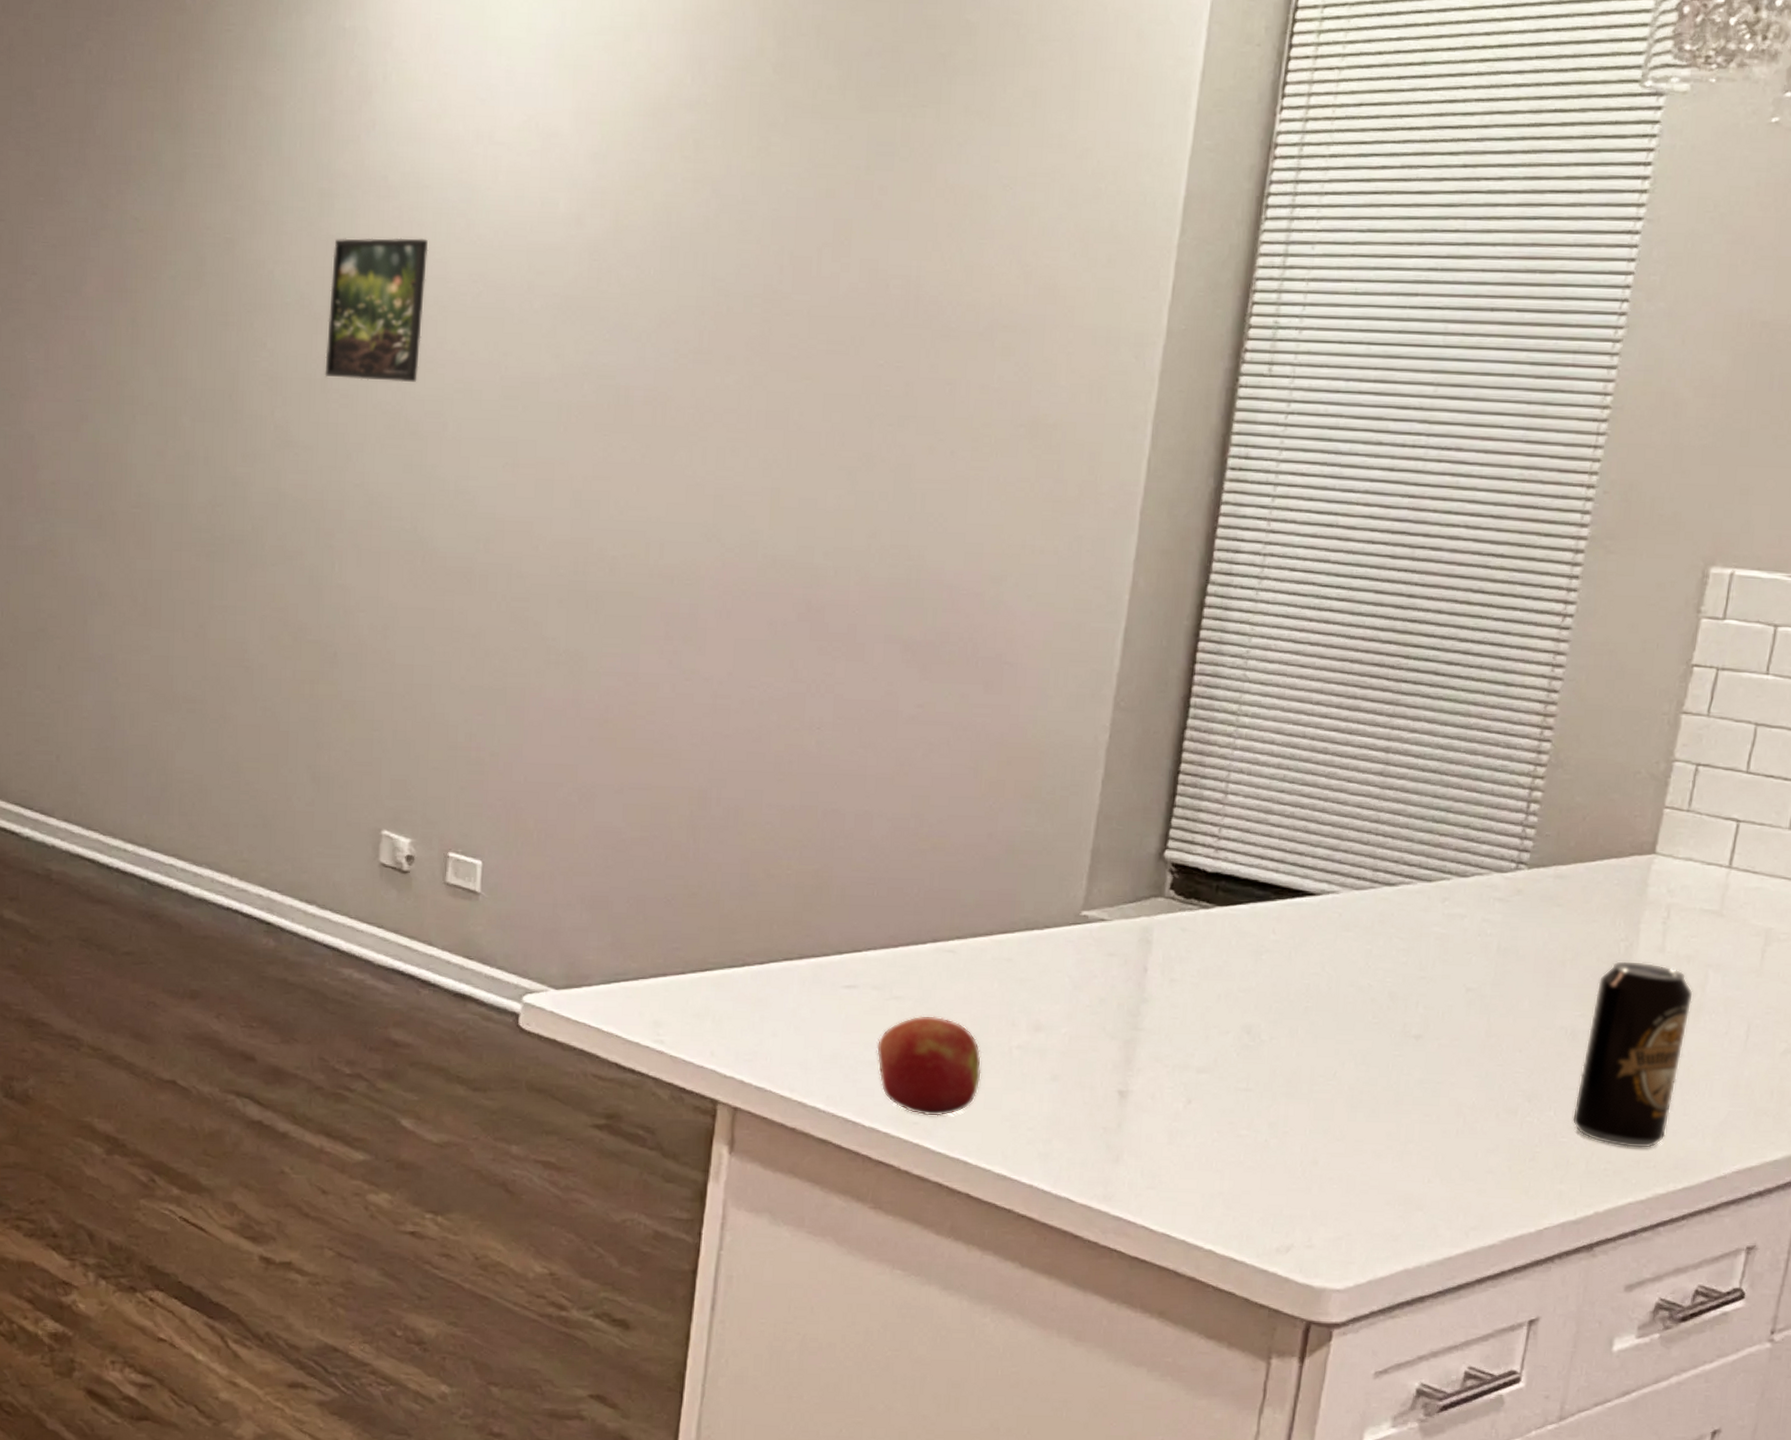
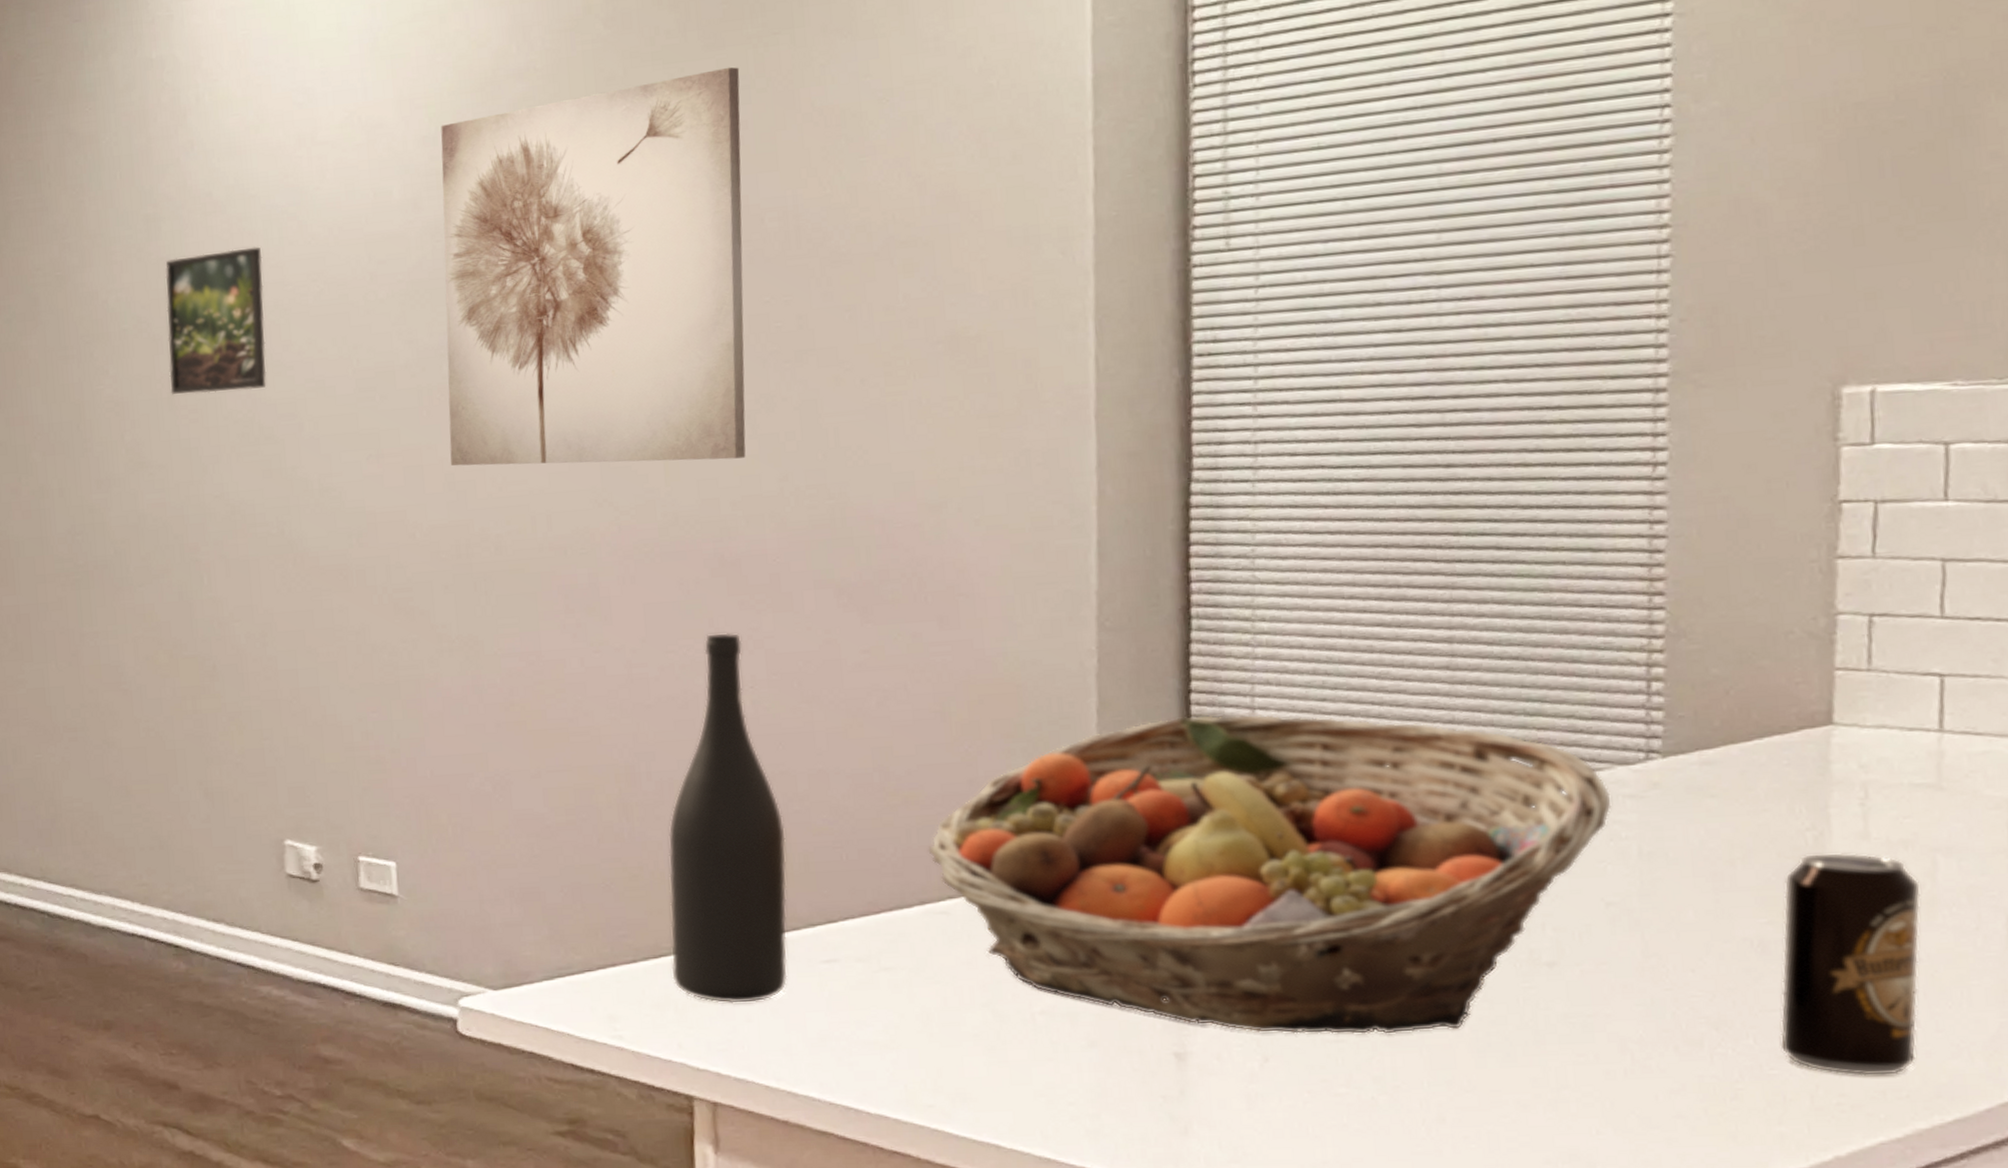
wall art: none [579,131,888,511] -> present [441,67,746,466]
wine bottle: none [714,674,829,1019] -> present [668,632,788,1004]
apple: present [876,1015,982,1116] -> none [870,985,1002,1097]
fruit basket: none [946,793,1485,1087] -> present [927,714,1612,1035]

